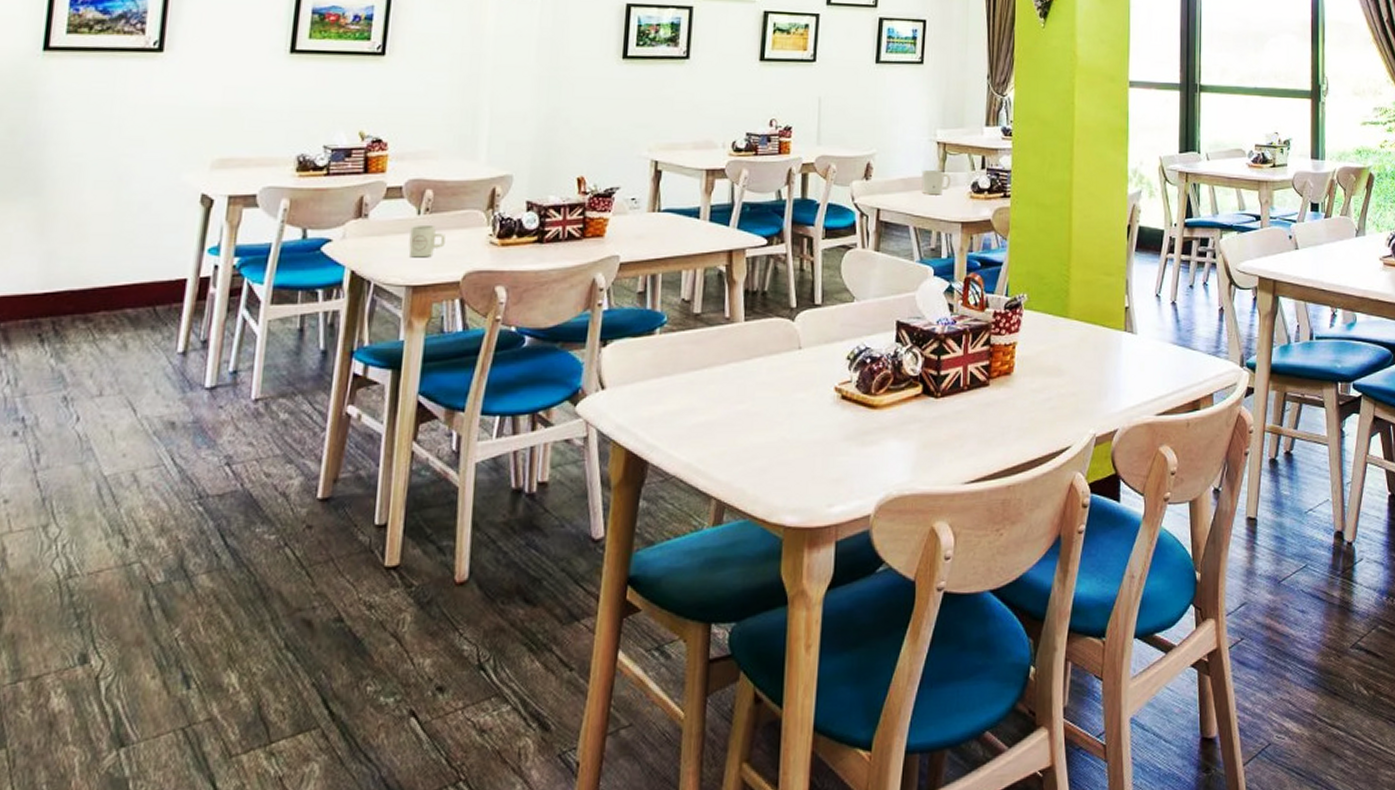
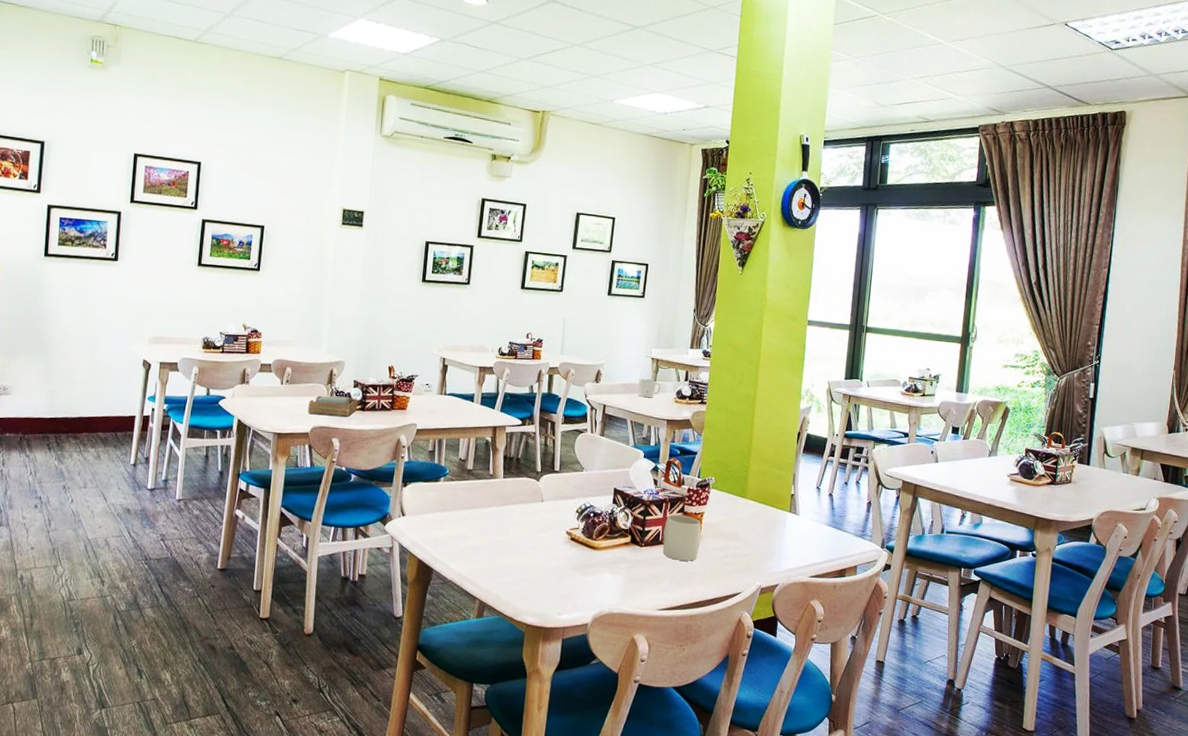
mug: present [408,224,445,258] -> none [275,391,299,415]
napkin holder: none [457,225,534,253] -> present [307,395,358,417]
mug: none [965,349,1015,411] -> present [662,514,702,561]

